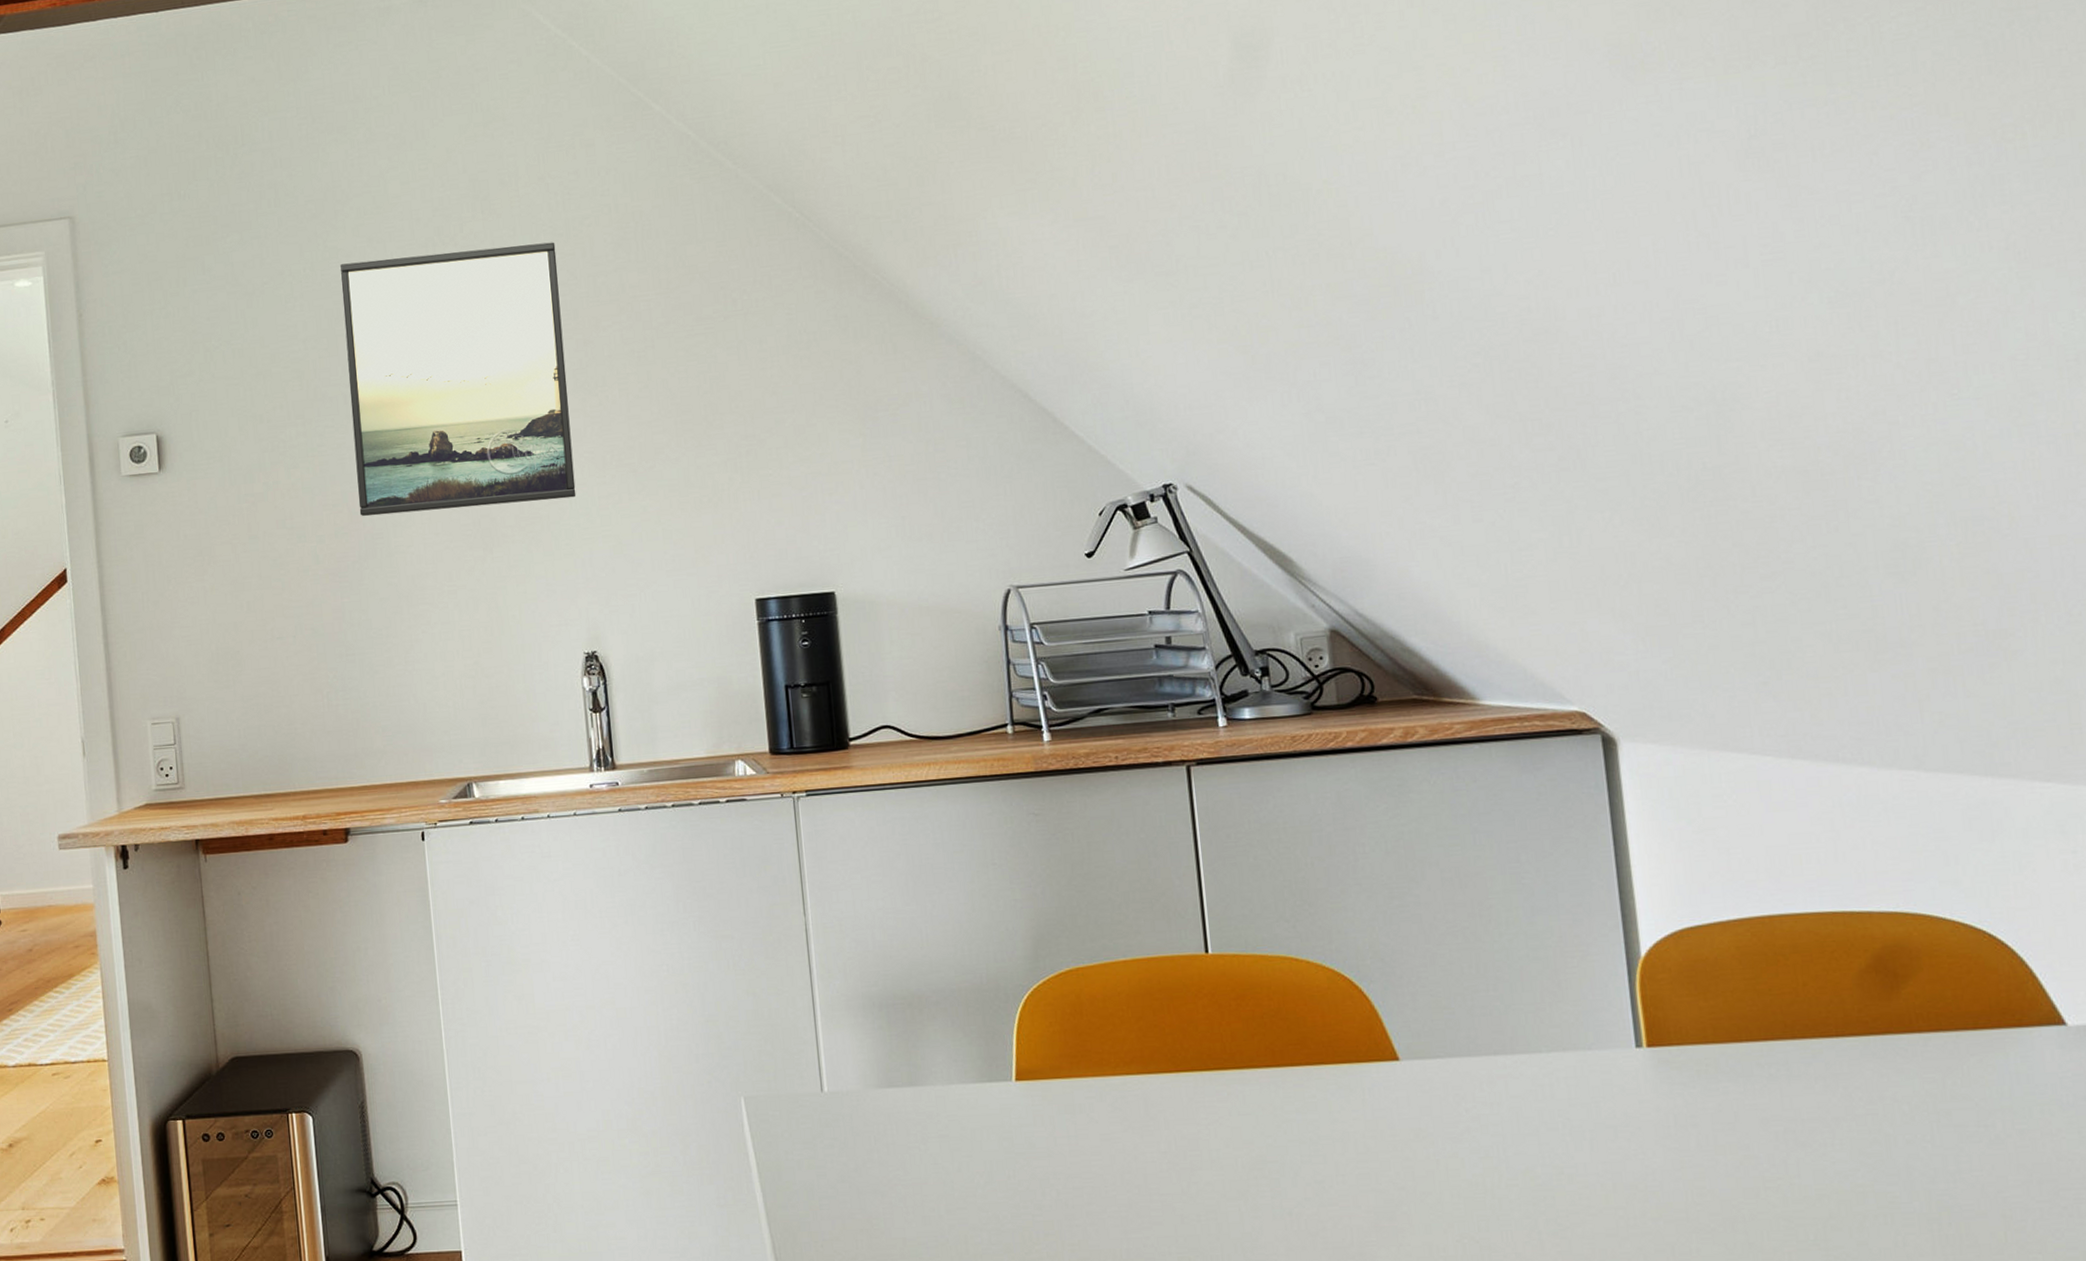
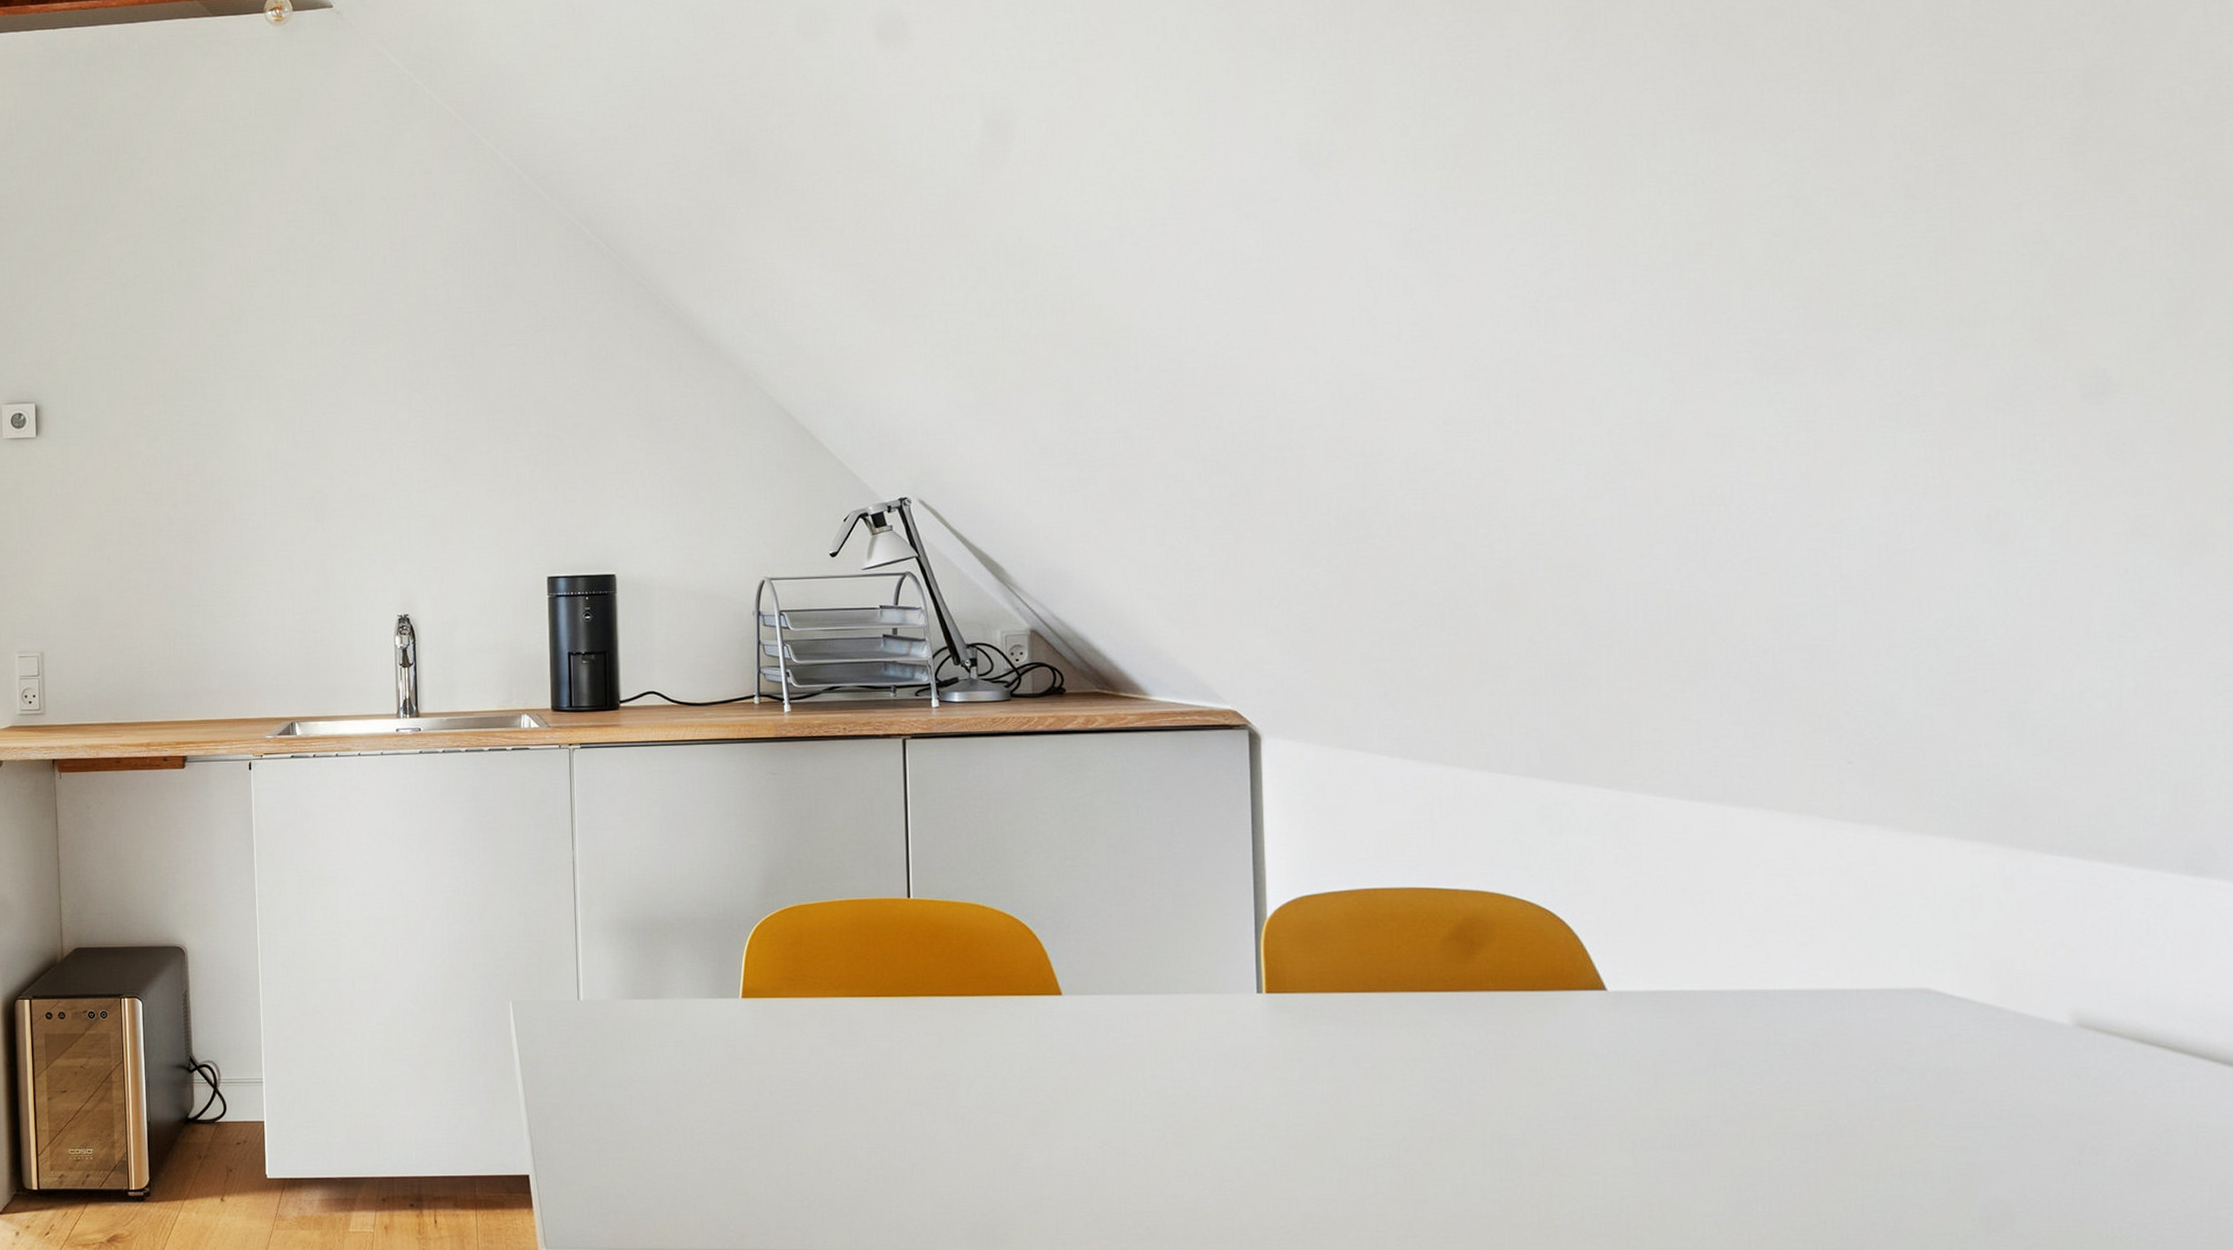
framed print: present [339,242,576,517] -> none [203,256,399,487]

